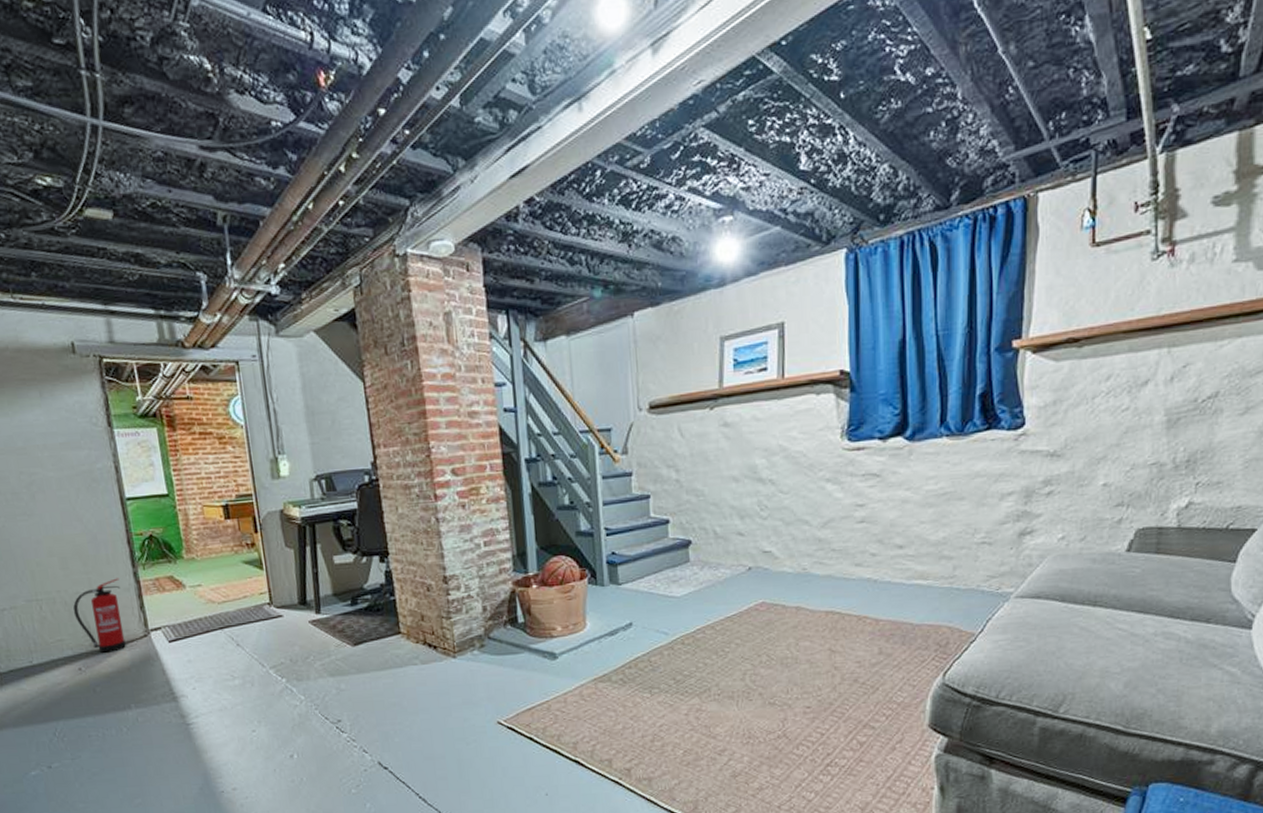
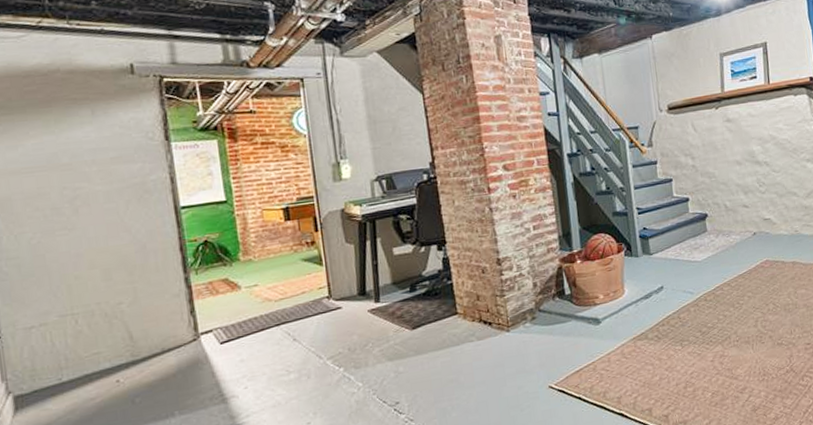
fire extinguisher: present [72,578,126,653] -> none [113,285,172,362]

